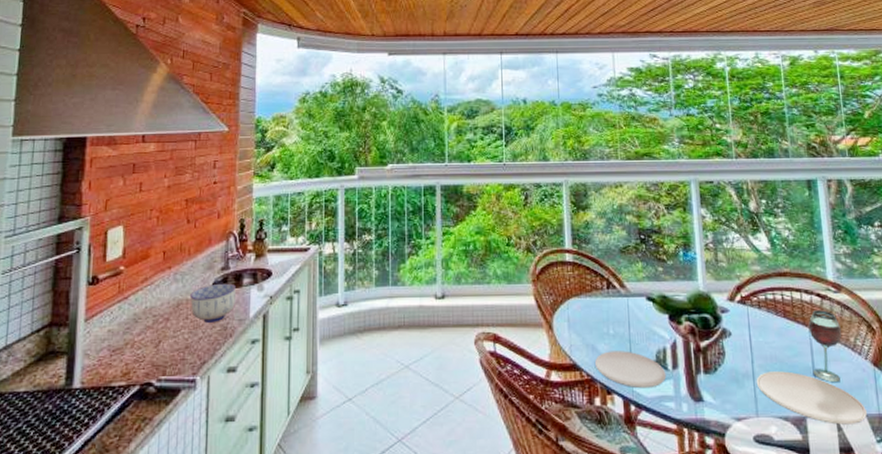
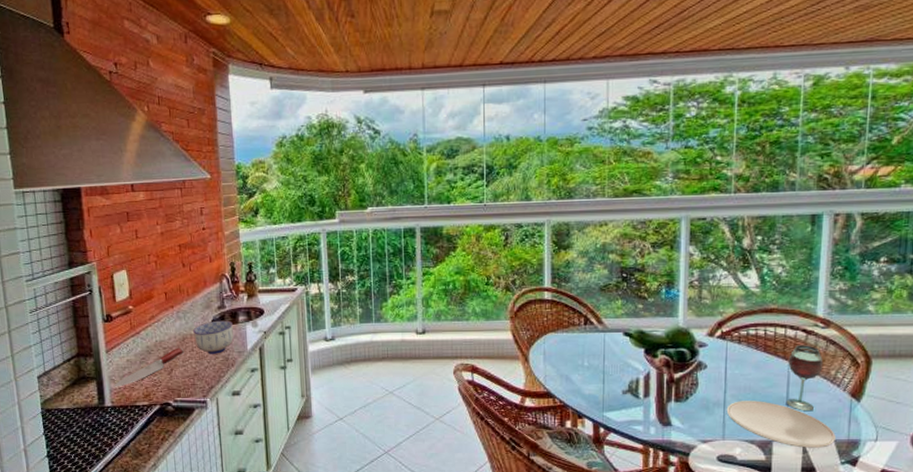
kitchen knife: none [86,315,177,364] -> present [113,347,184,387]
plate: present [595,351,667,389] -> none [568,381,637,414]

